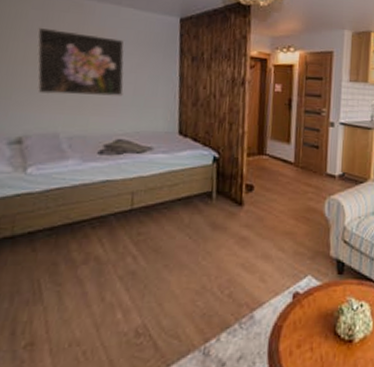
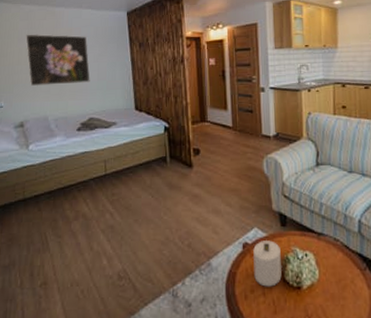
candle: none [302,290,335,341] -> present [253,240,282,287]

